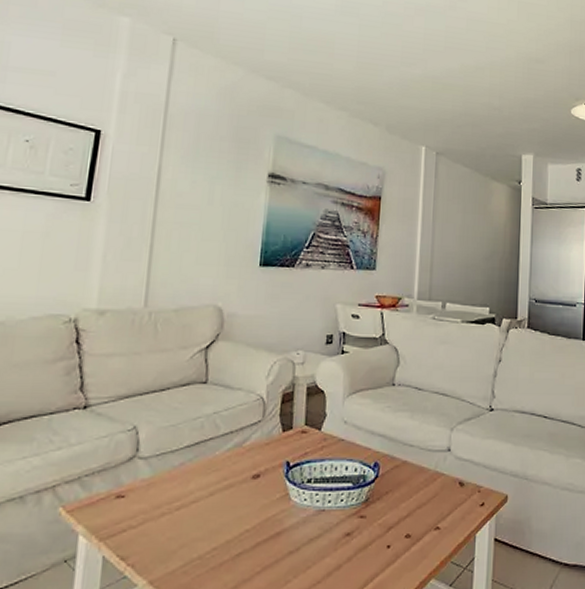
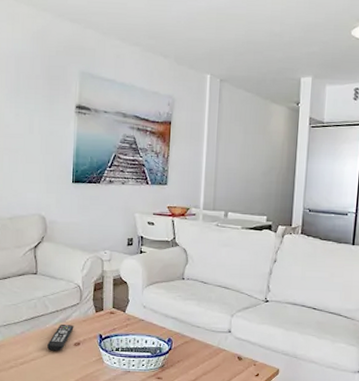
remote control: none [215,451,253,488] -> present [47,325,74,351]

